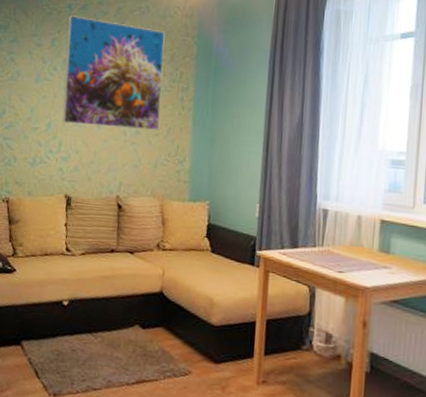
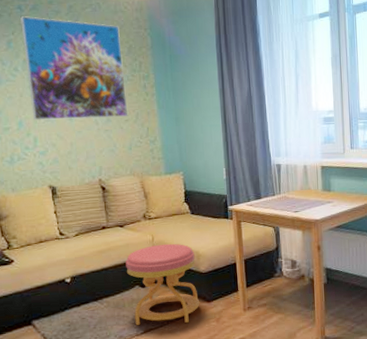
stool: none [128,281,209,384] -> present [125,243,200,325]

